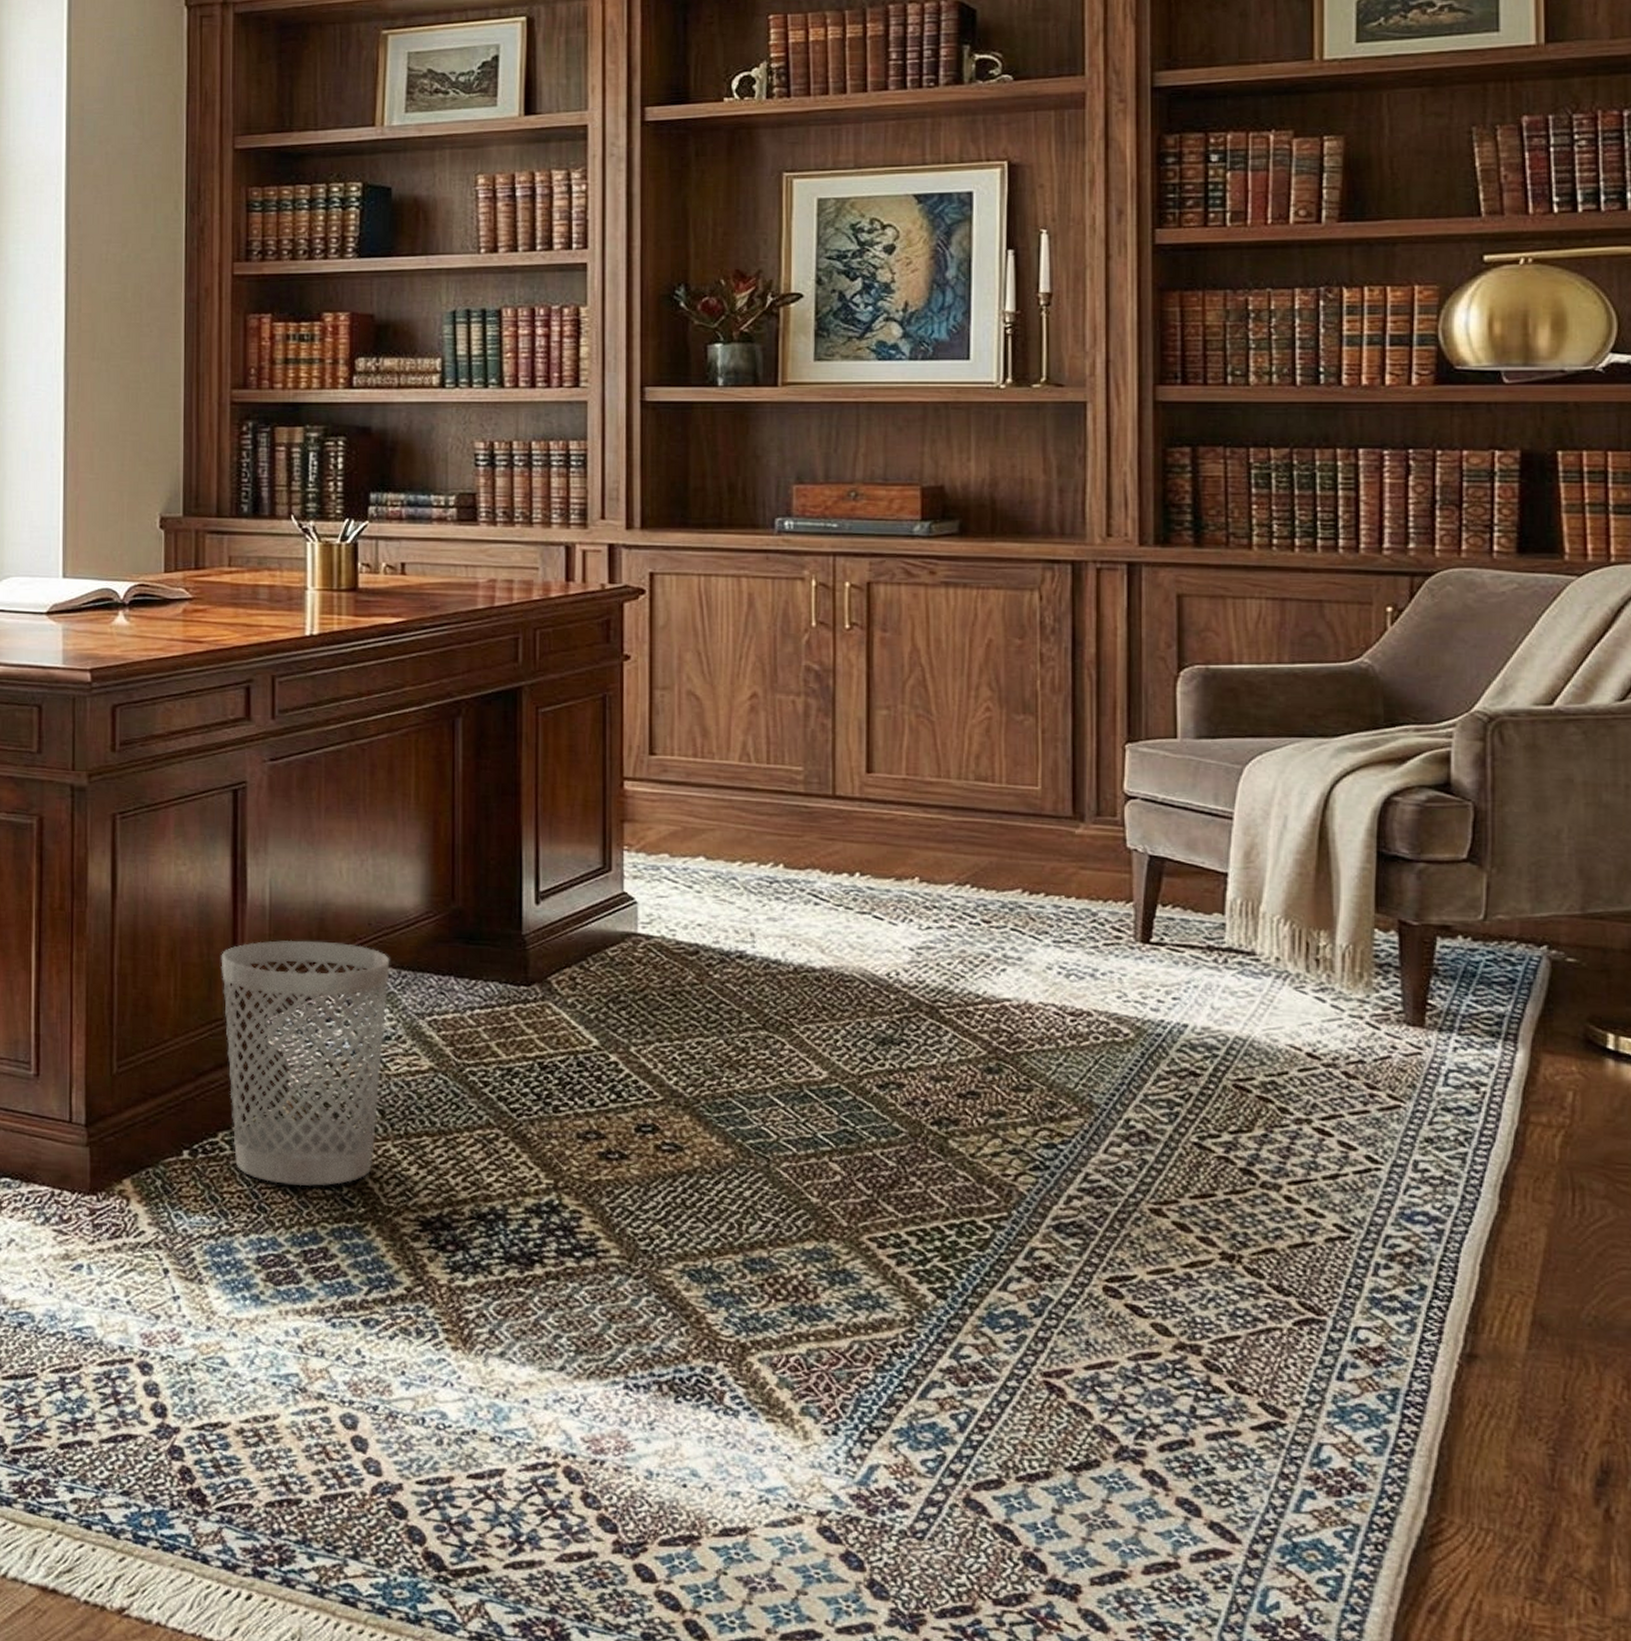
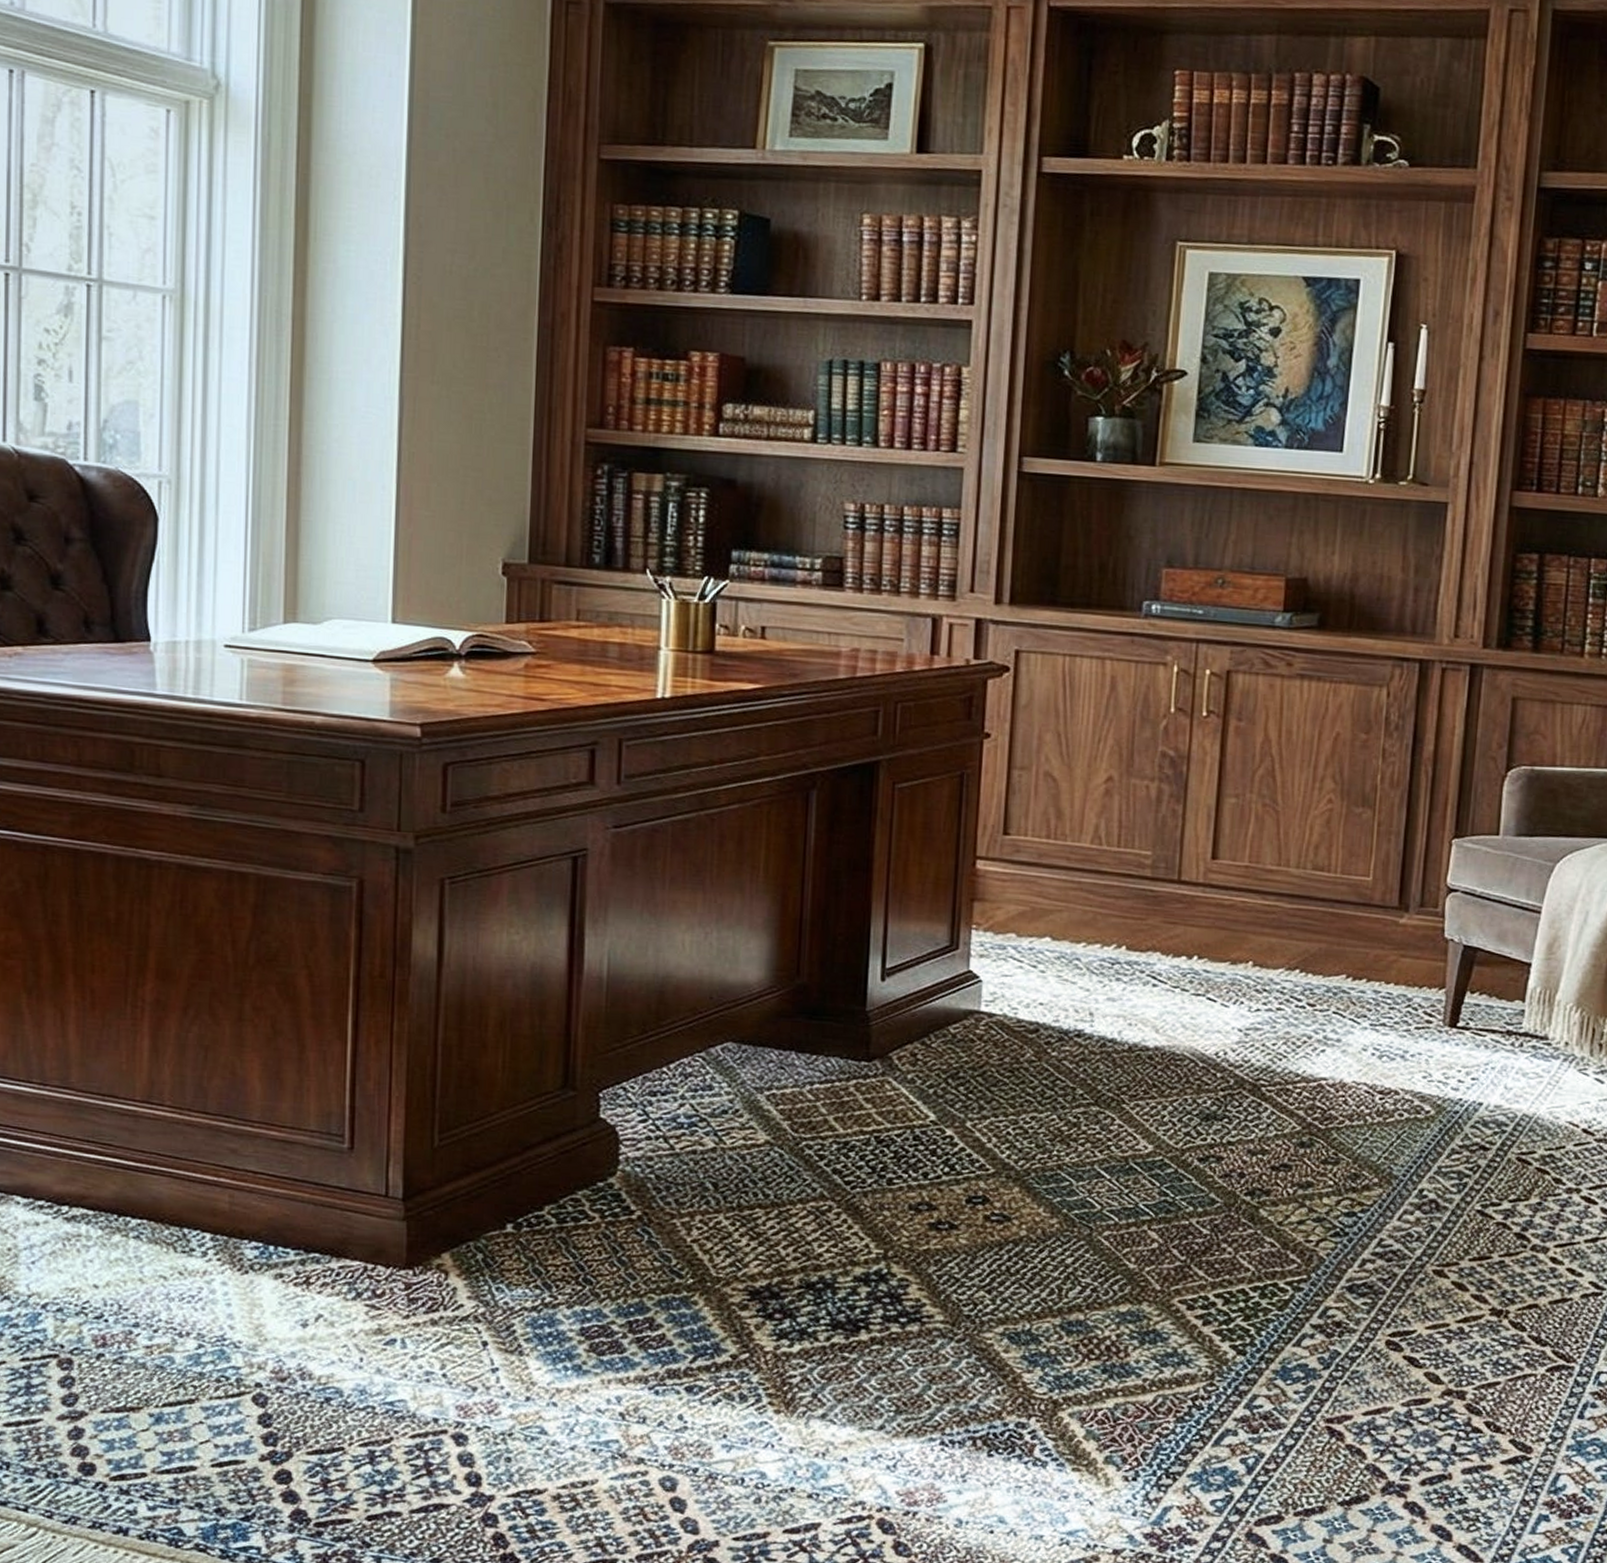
wastebasket: present [221,940,390,1187] -> none [553,1012,731,1259]

